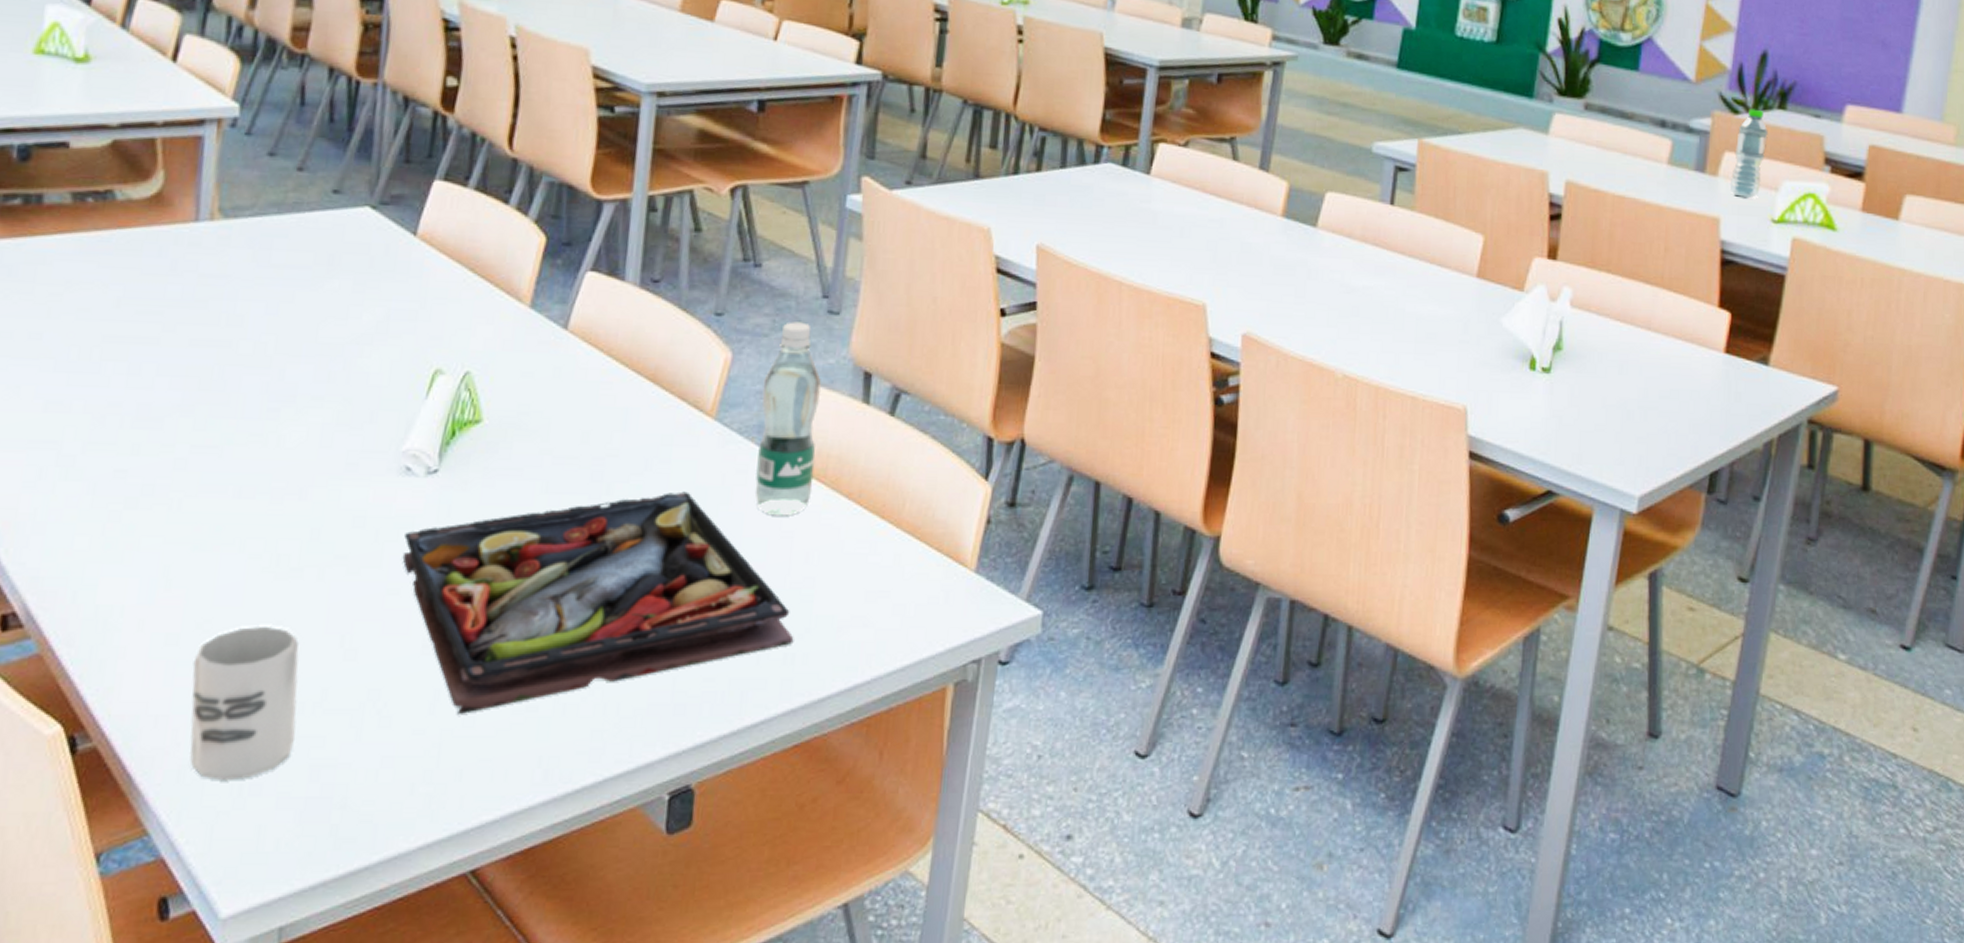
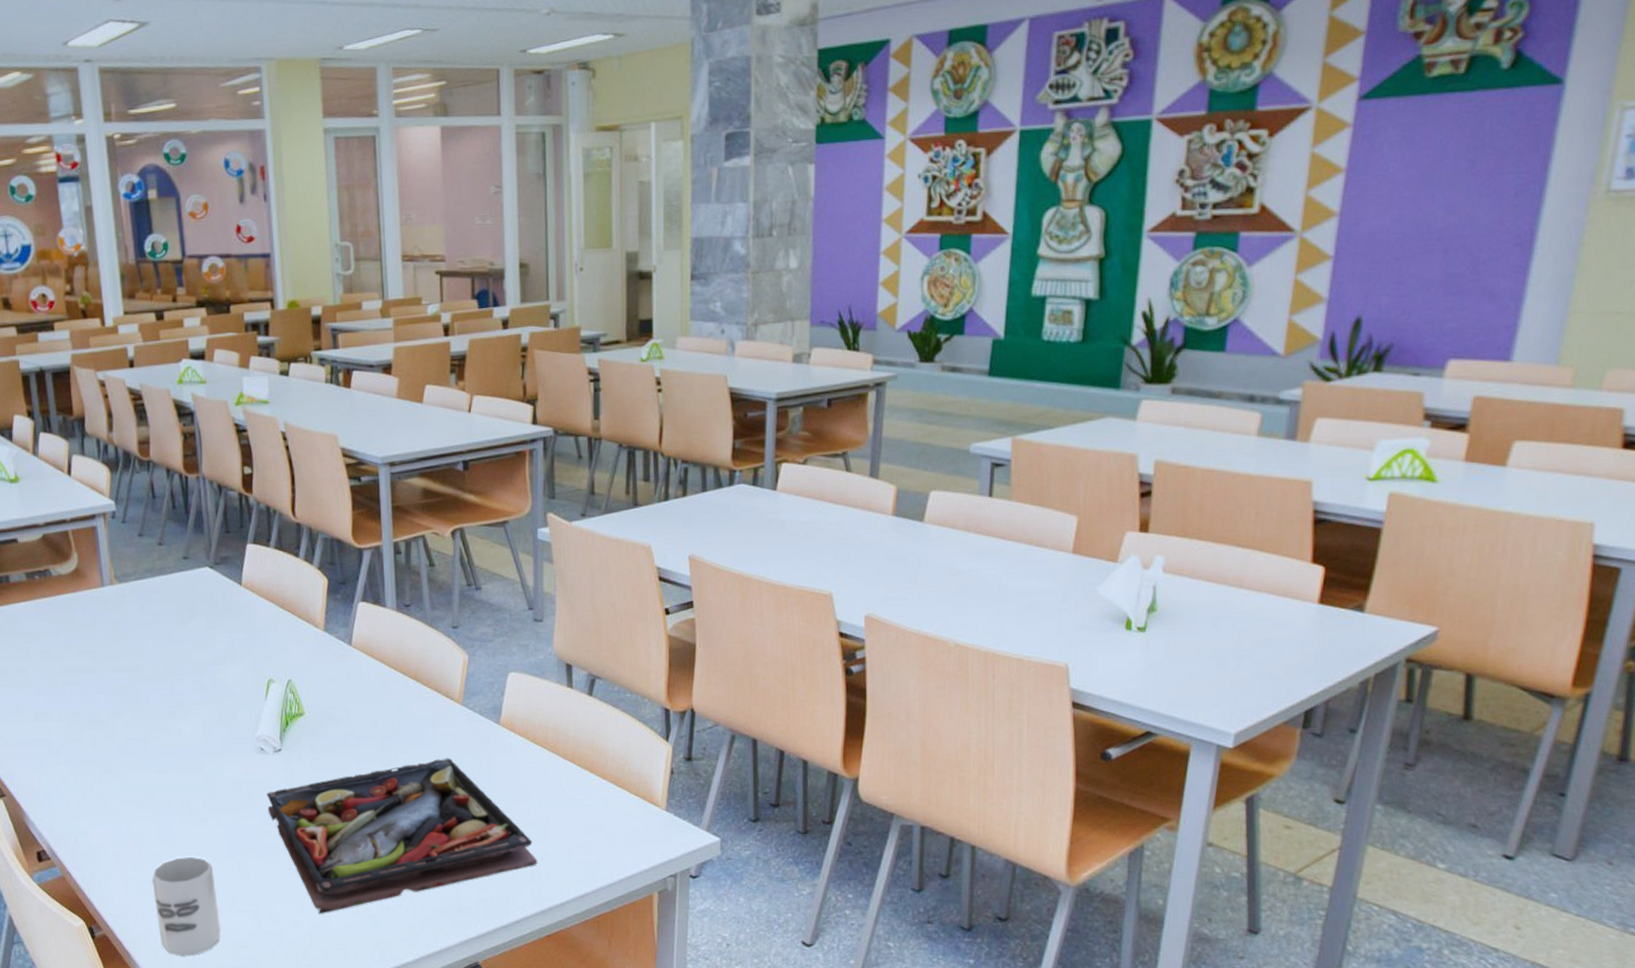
bottle: present [754,322,821,516] -> none [493,629,538,773]
water bottle: present [1729,108,1768,198] -> none [1322,374,1362,459]

